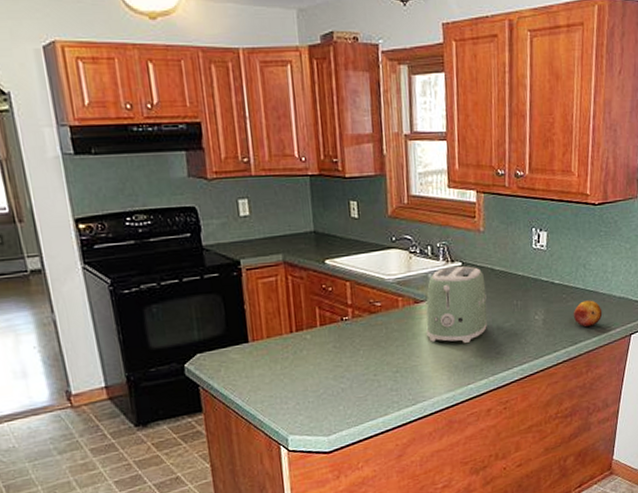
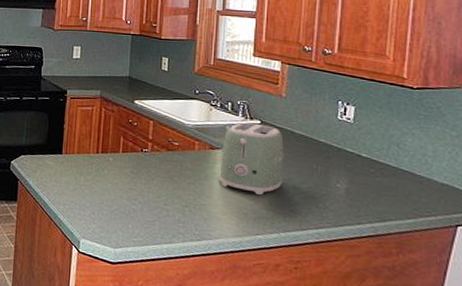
fruit: present [573,300,603,327] -> none [382,179,420,207]

